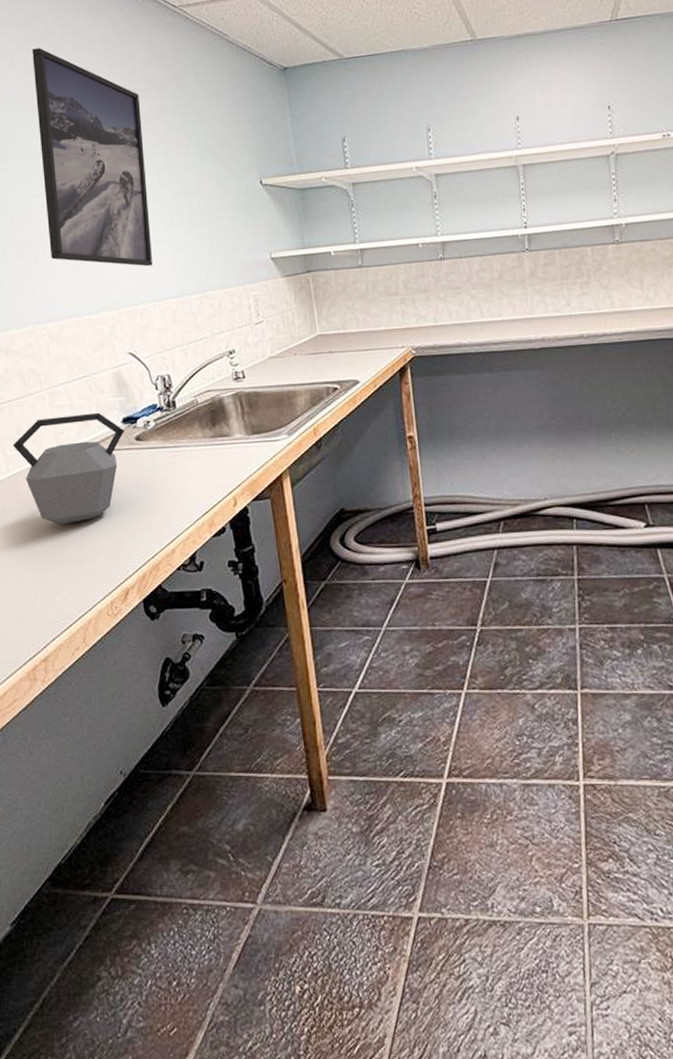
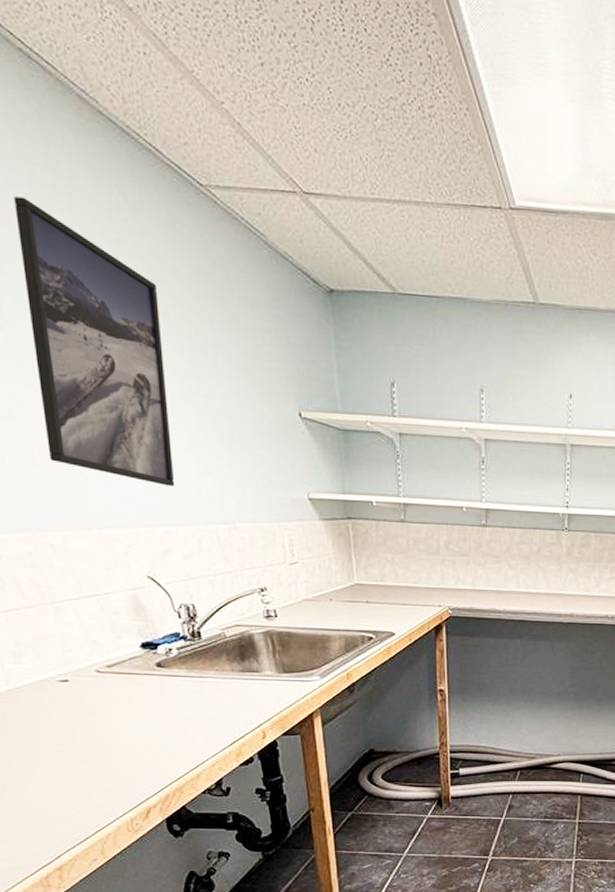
kettle: present [13,412,124,524] -> none [12,633,143,742]

